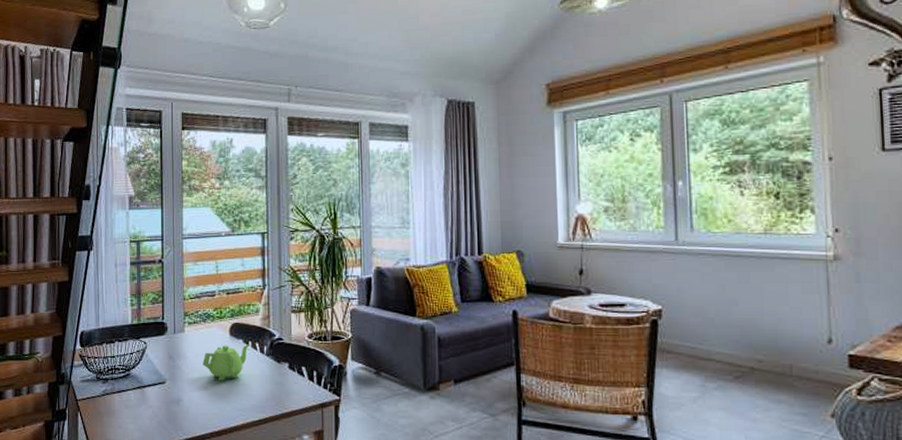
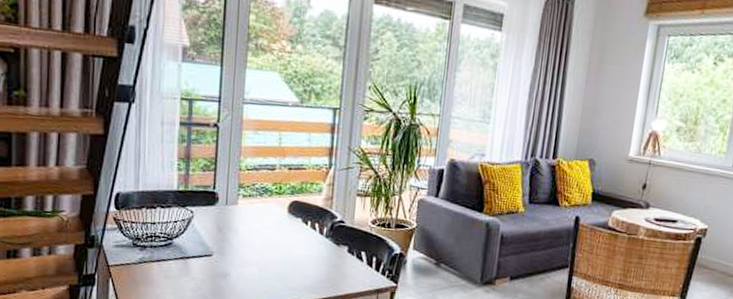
teapot: present [202,344,250,381] -> none [255,222,309,259]

